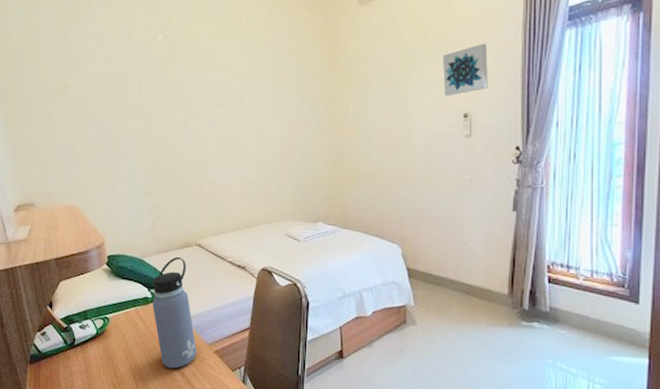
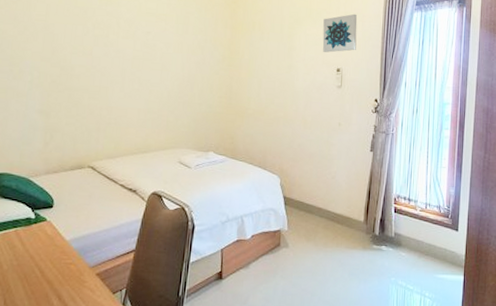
water bottle: present [152,256,197,369] -> none [34,177,78,293]

